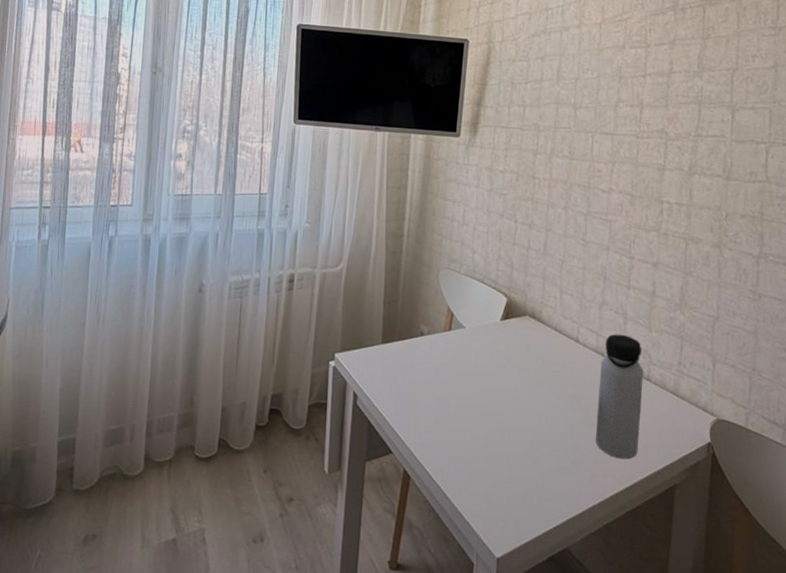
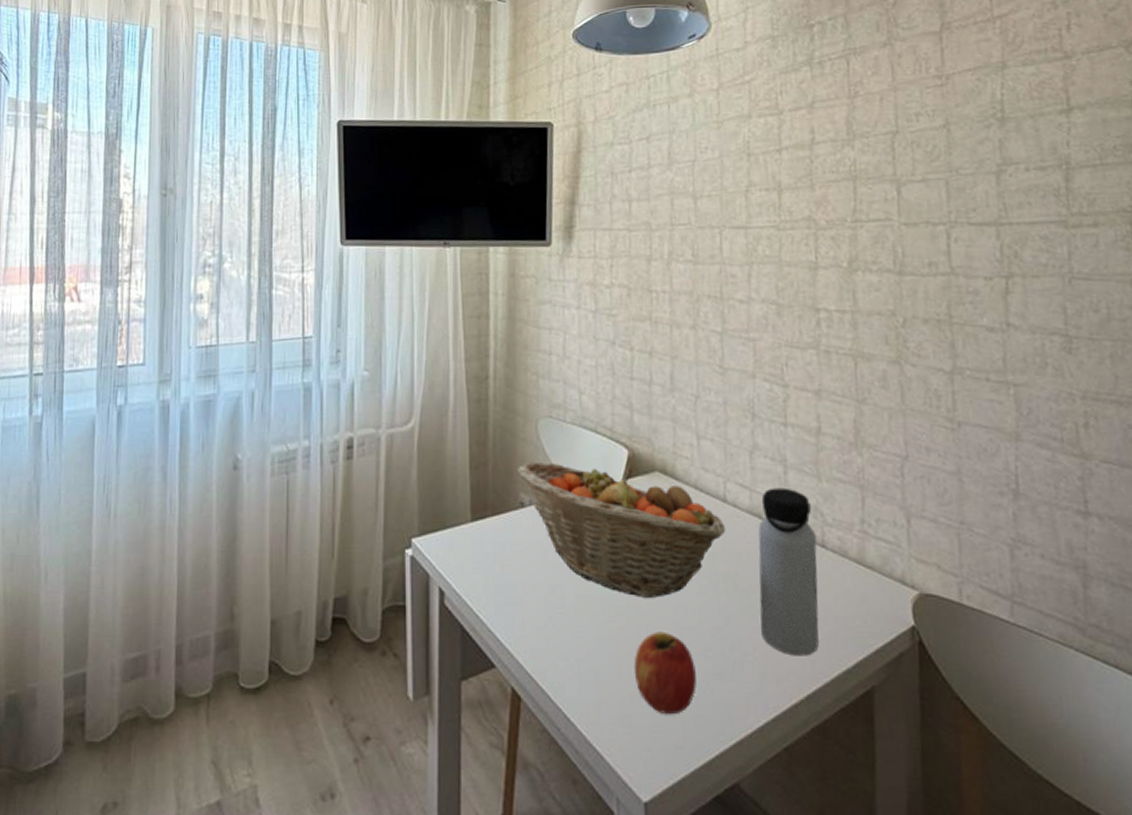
fruit basket: none [421,301,576,410] -> present [518,461,726,598]
apple: none [497,434,544,496] -> present [634,631,696,715]

